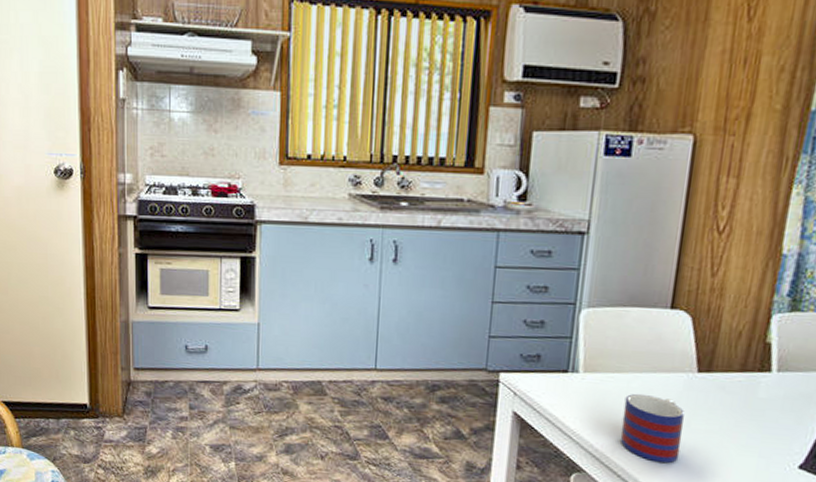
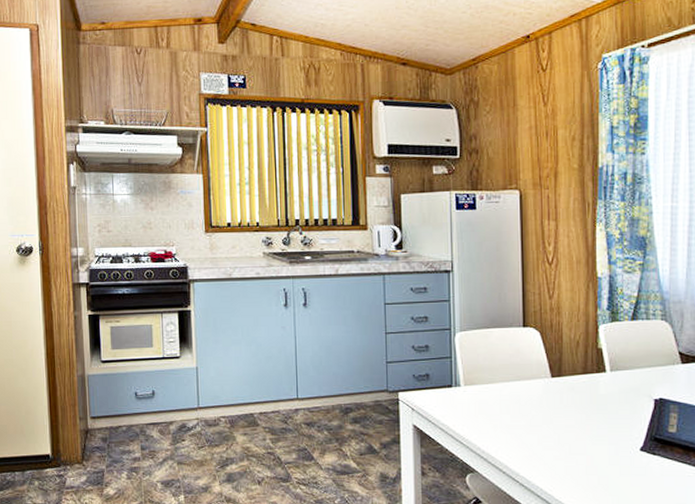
mug: present [620,393,685,463] -> none [499,399,548,458]

